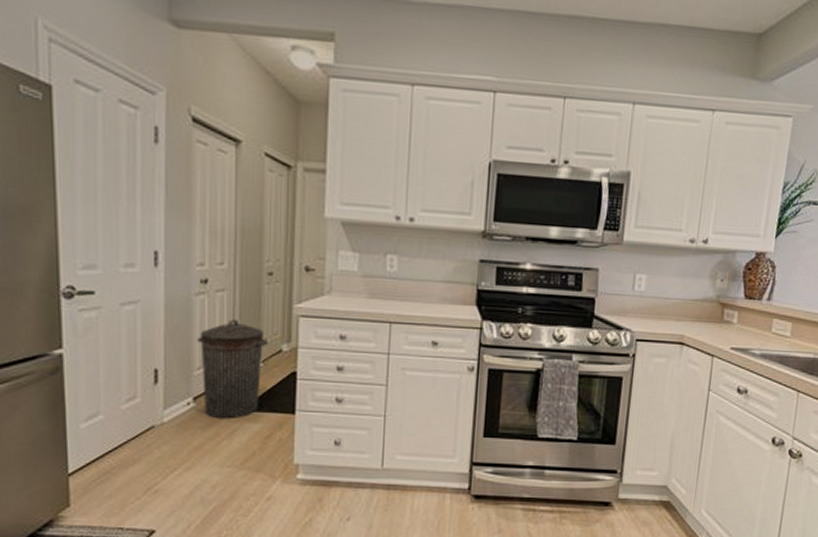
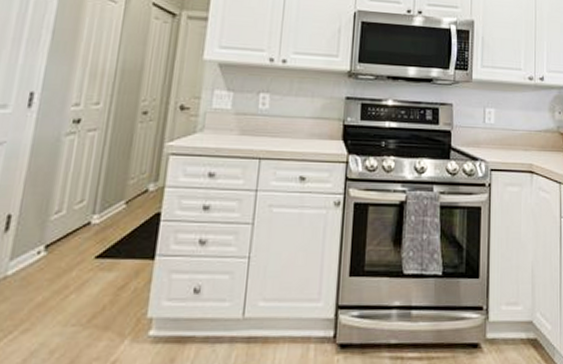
trash can: present [197,319,268,419] -> none [55,159,135,269]

